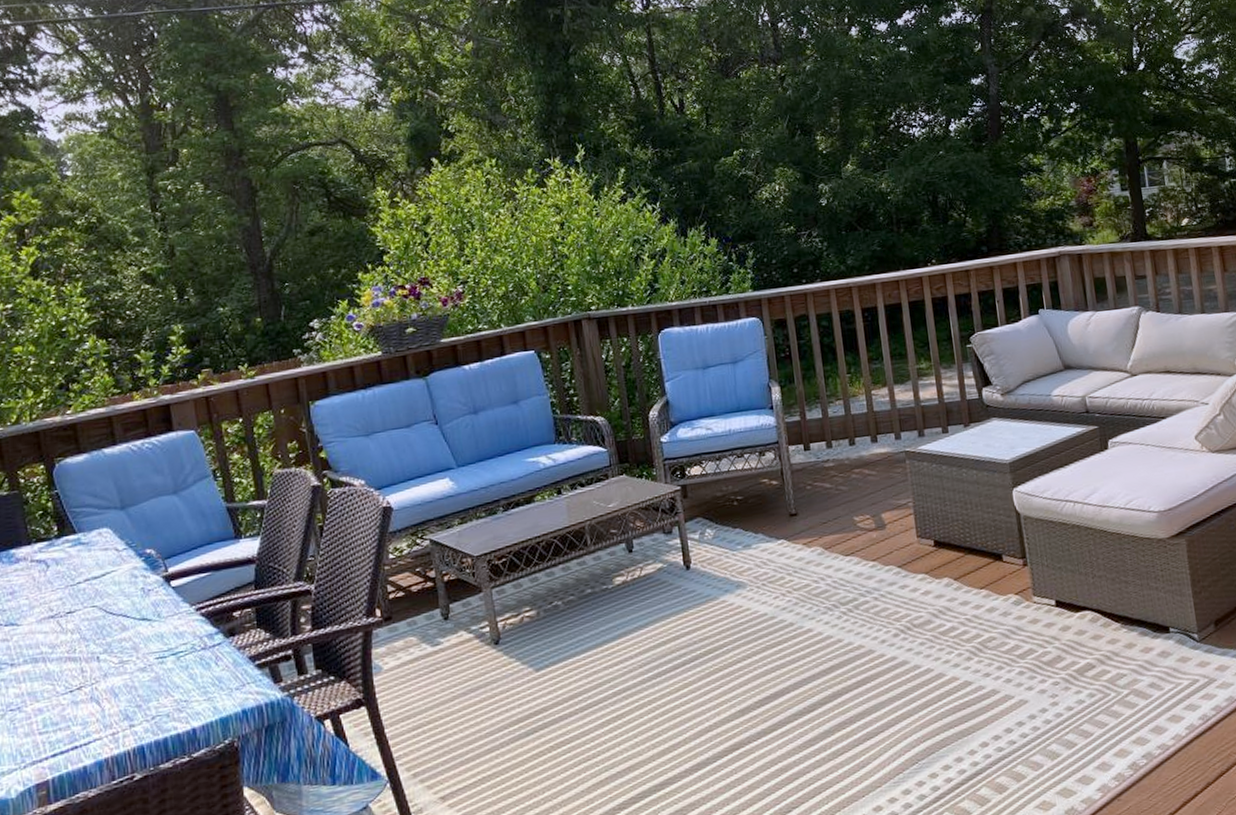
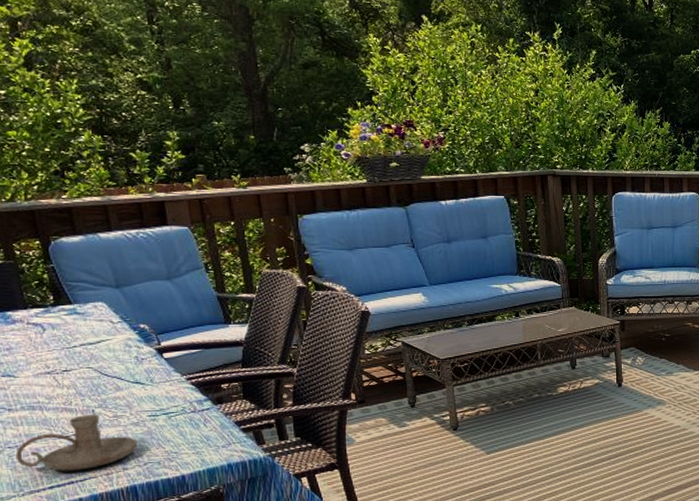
candle holder: none [17,661,145,735] -> present [15,413,138,471]

